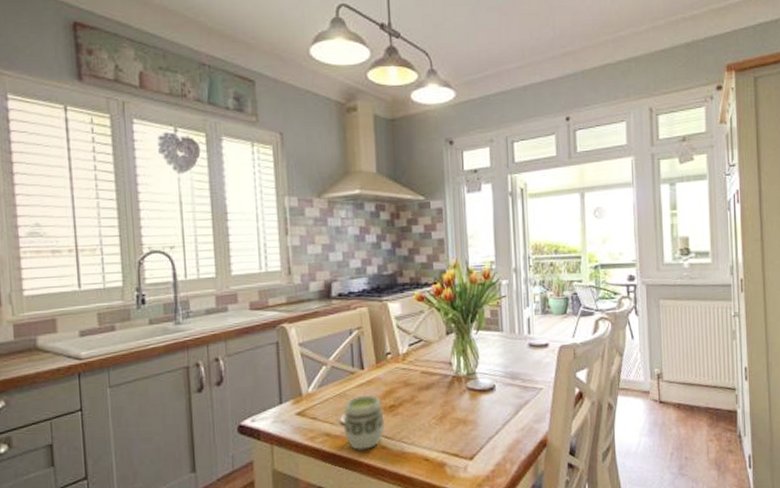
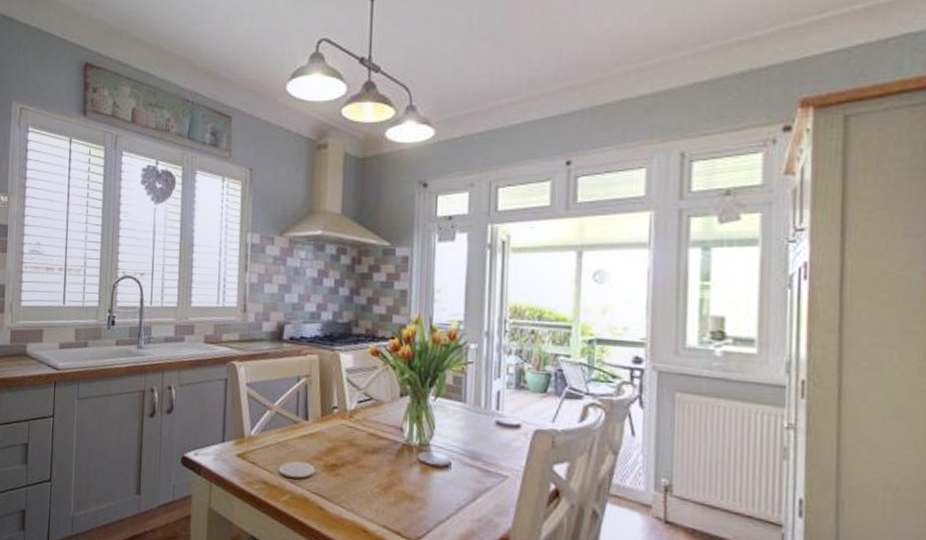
cup: present [343,394,386,450] -> none [281,447,325,507]

